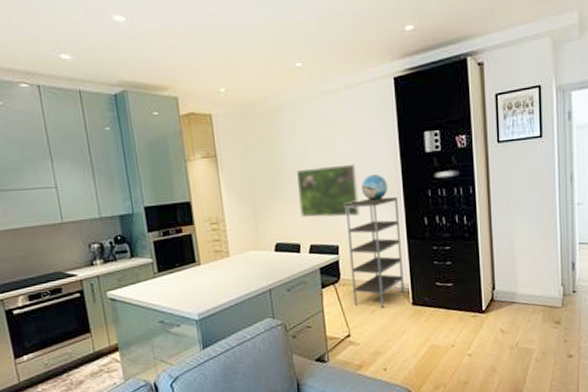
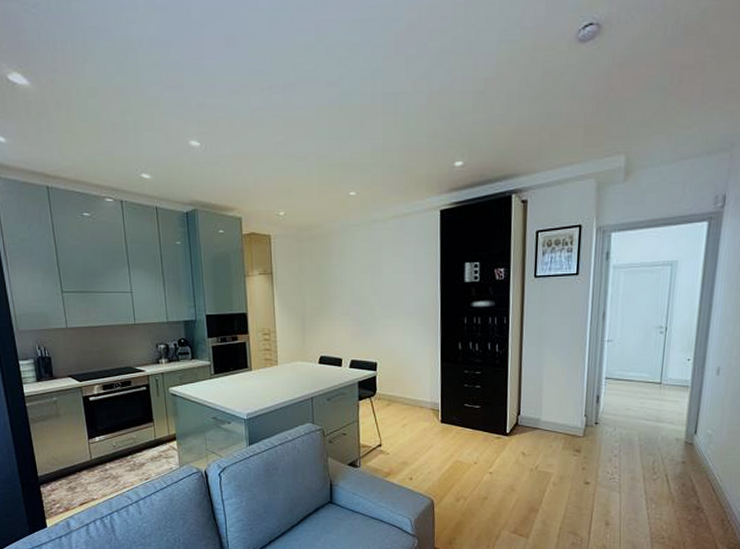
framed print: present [296,164,361,218] -> none [343,288,400,338]
shelving unit: present [345,196,404,309] -> none [385,321,436,424]
decorative globe: present [361,173,389,201] -> none [401,299,427,324]

